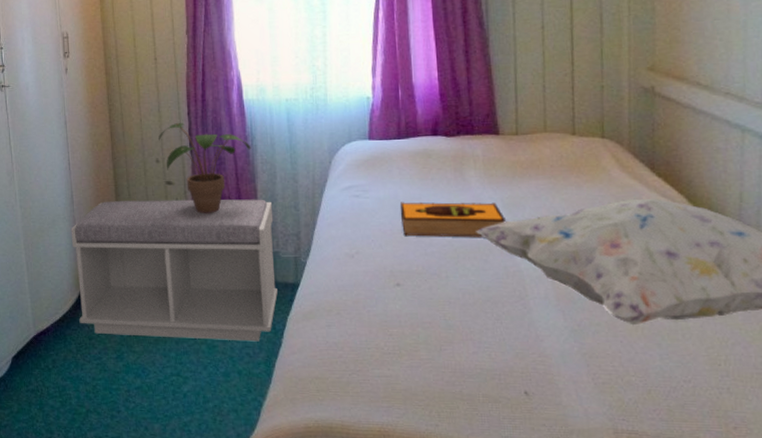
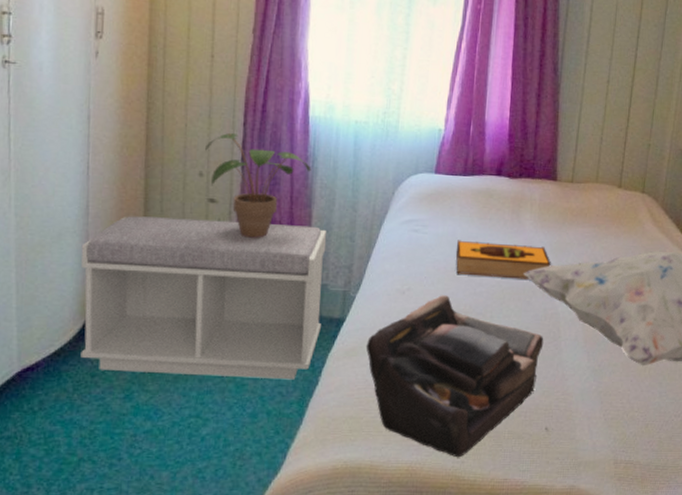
tote bag: none [322,257,510,421] -> present [365,295,544,458]

